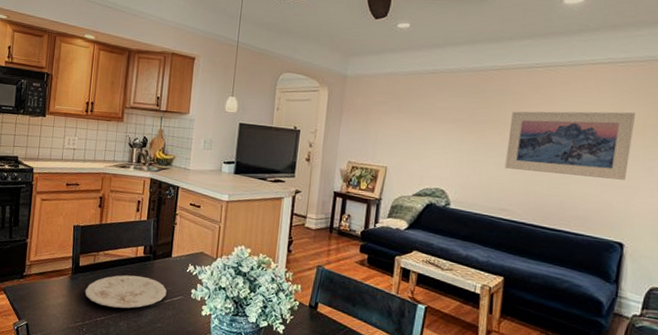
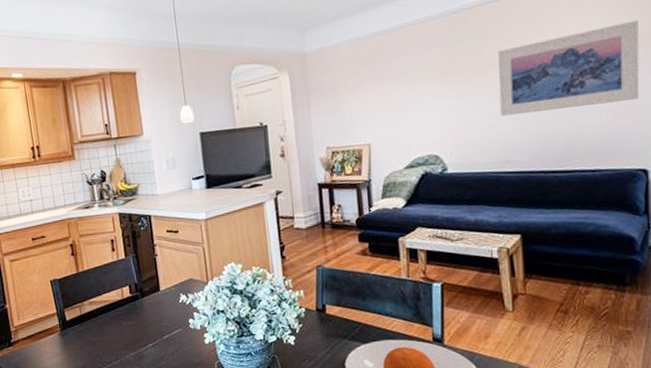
plate: present [85,275,167,309] -> none [78,317,164,356]

